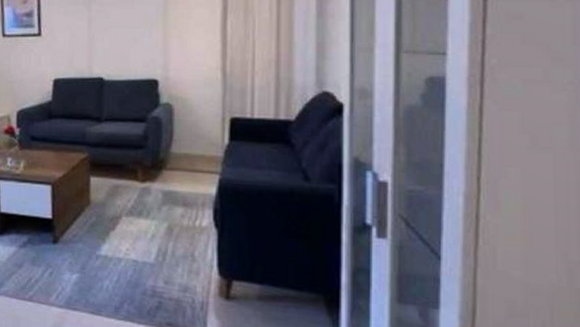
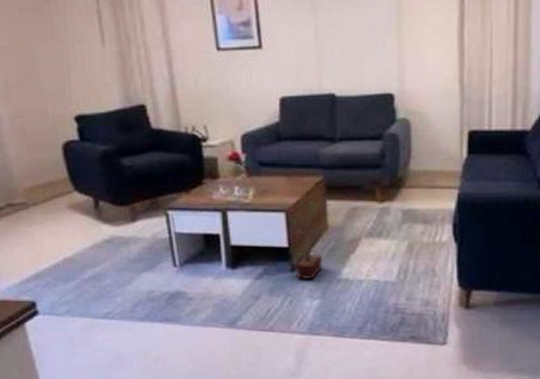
potted plant: none [57,174,94,252] -> present [292,200,331,279]

